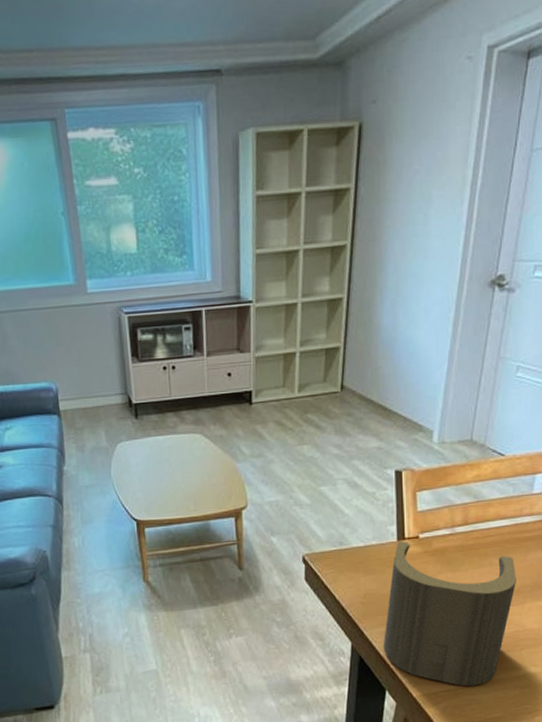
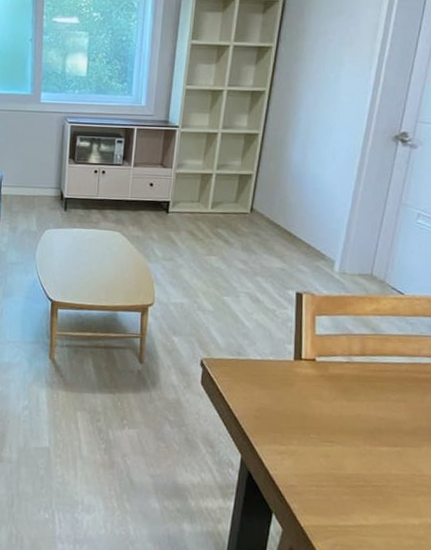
pen holder: present [383,541,516,687] -> none [272,361,413,527]

